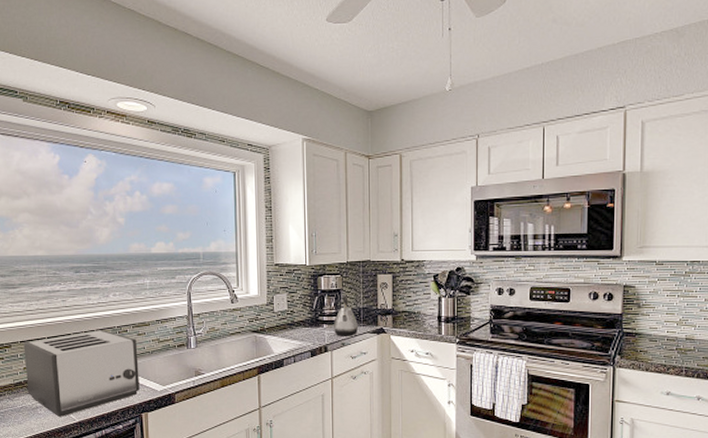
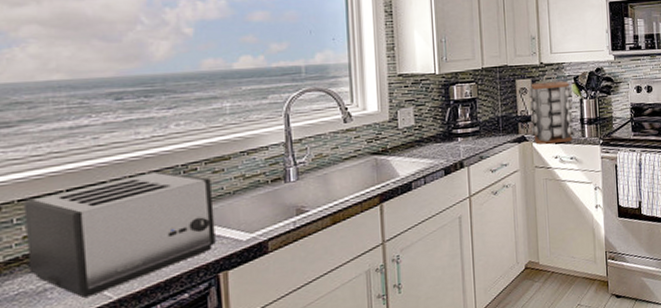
kettle: present [333,294,359,336] -> none [468,103,498,149]
spice rack: none [389,271,431,339] -> present [528,74,574,145]

